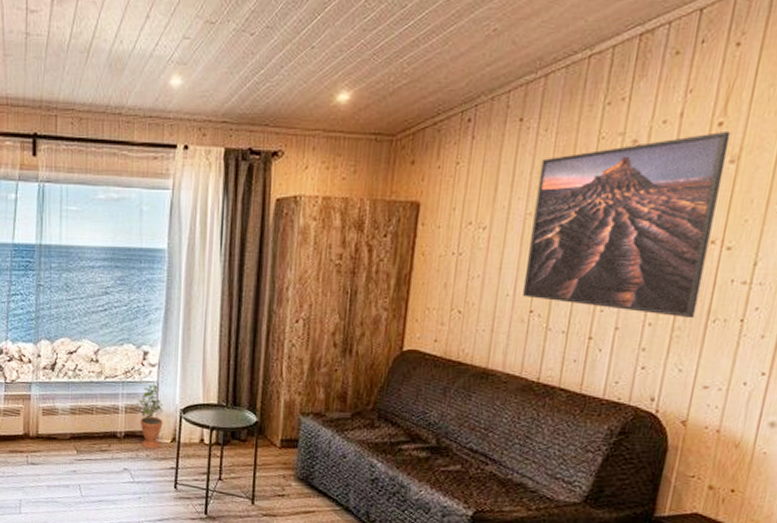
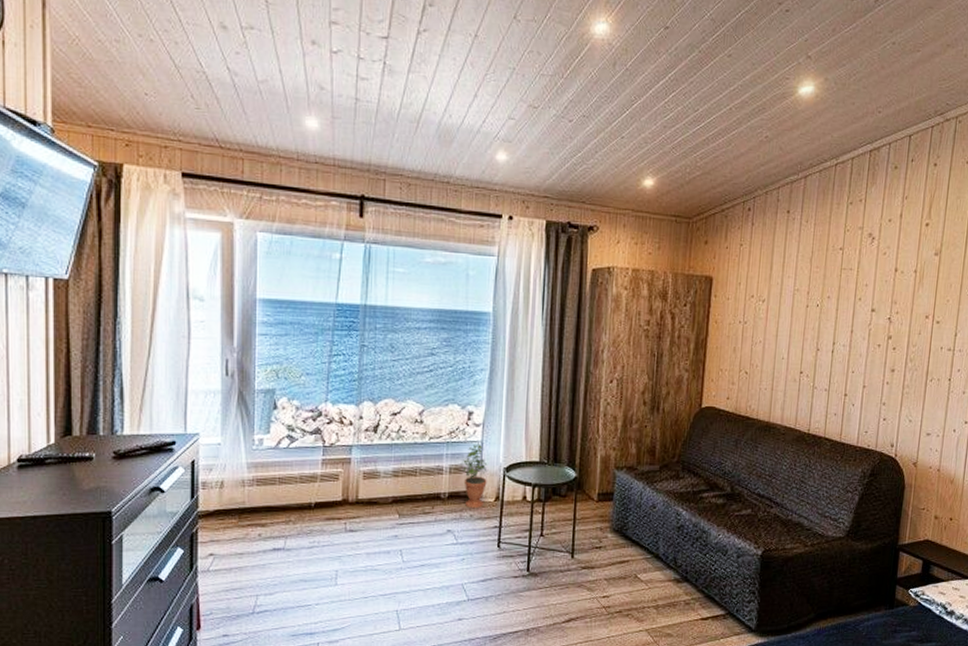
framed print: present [523,132,731,319] -> none [795,231,934,379]

